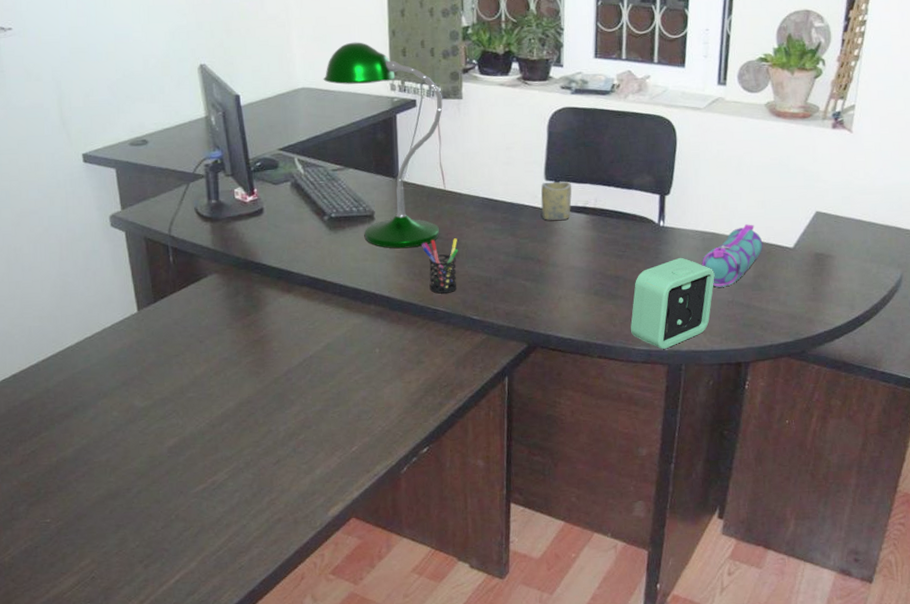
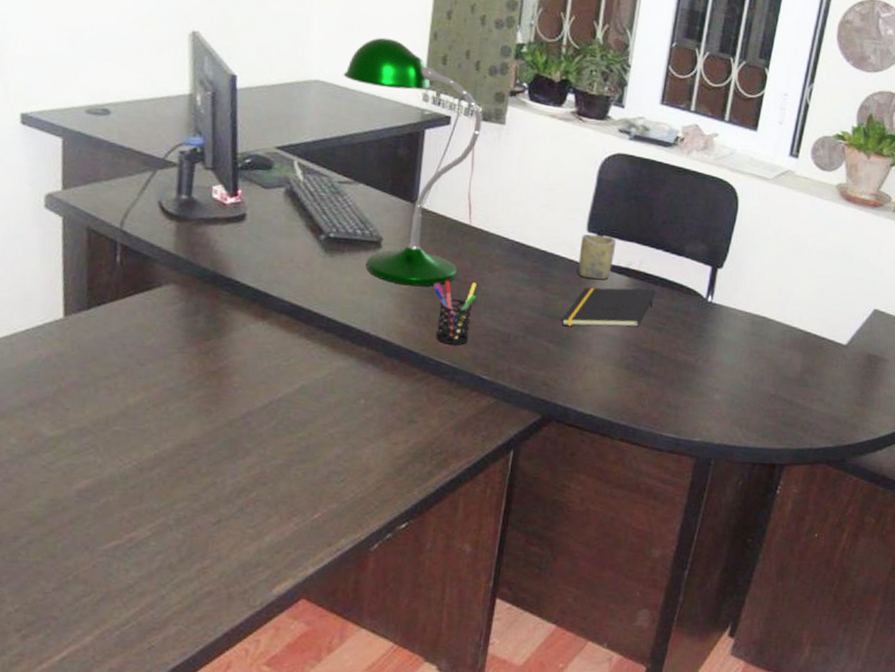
notepad: none [534,222,613,264] -> present [562,287,656,328]
alarm clock: present [631,257,715,349] -> none [660,339,760,440]
pencil case: present [701,224,763,287] -> none [746,312,815,379]

